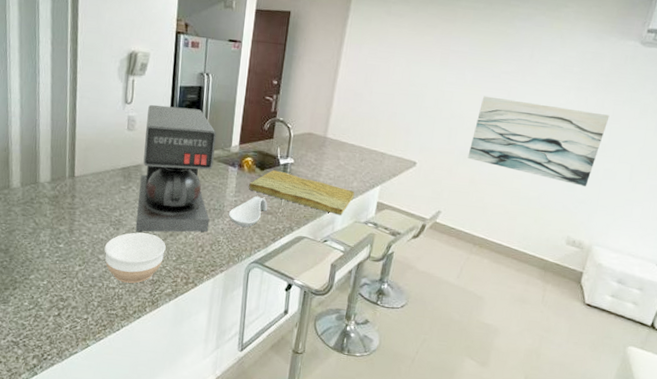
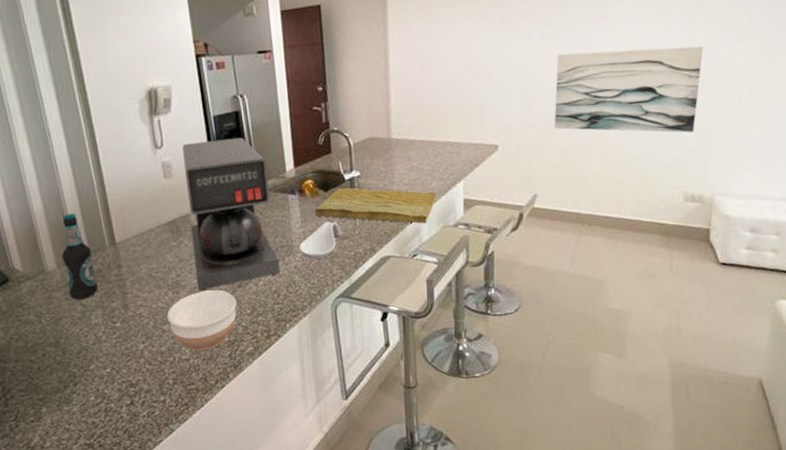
bottle: none [26,142,53,218] -> present [61,213,98,300]

